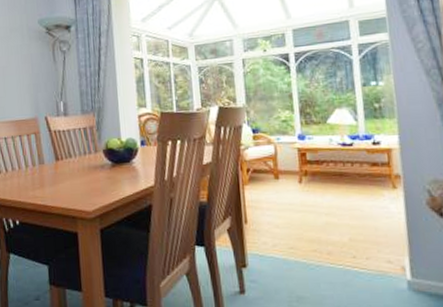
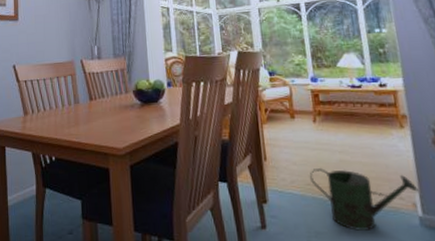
watering can: none [292,230,409,295] -> present [309,167,419,231]

